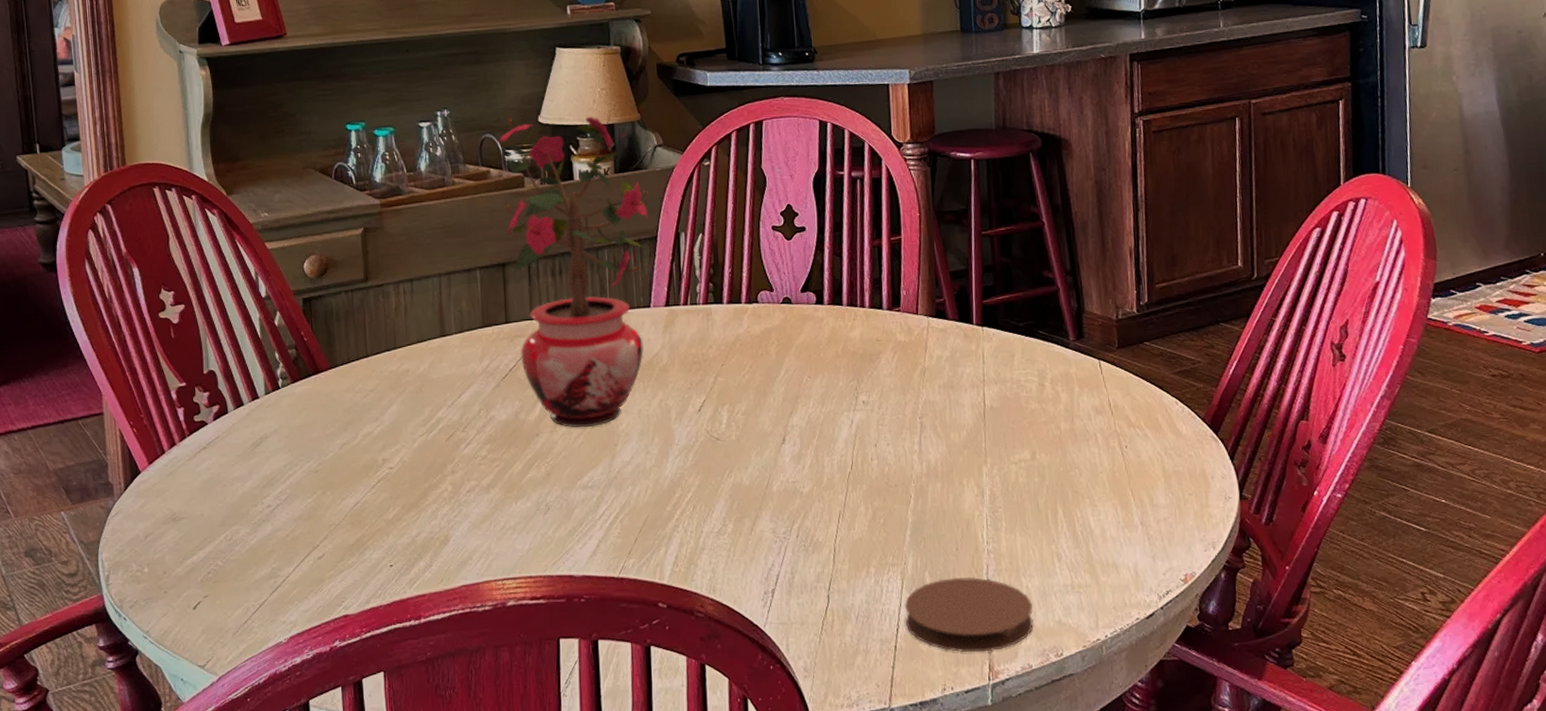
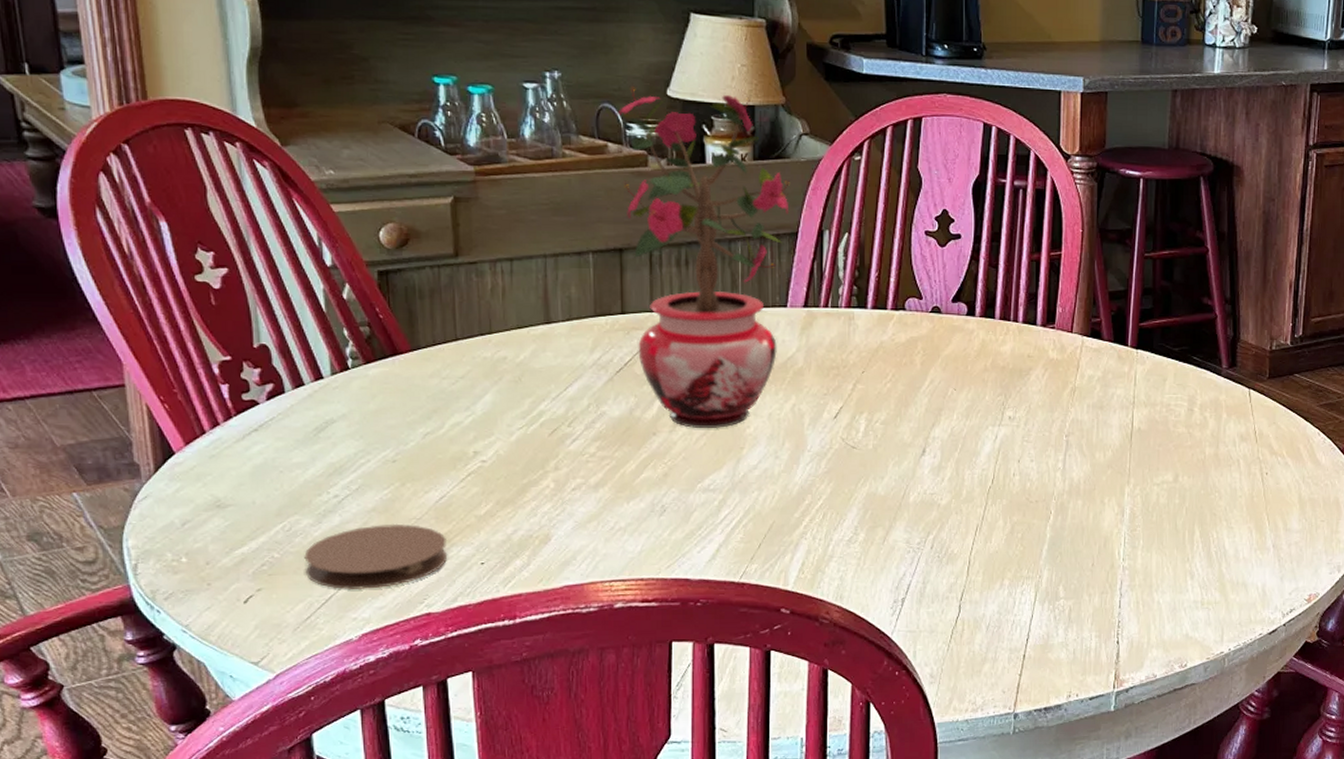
coaster: none [242,530,362,595] -> present [304,523,448,590]
coaster: present [904,577,1033,653] -> none [1035,591,1162,662]

